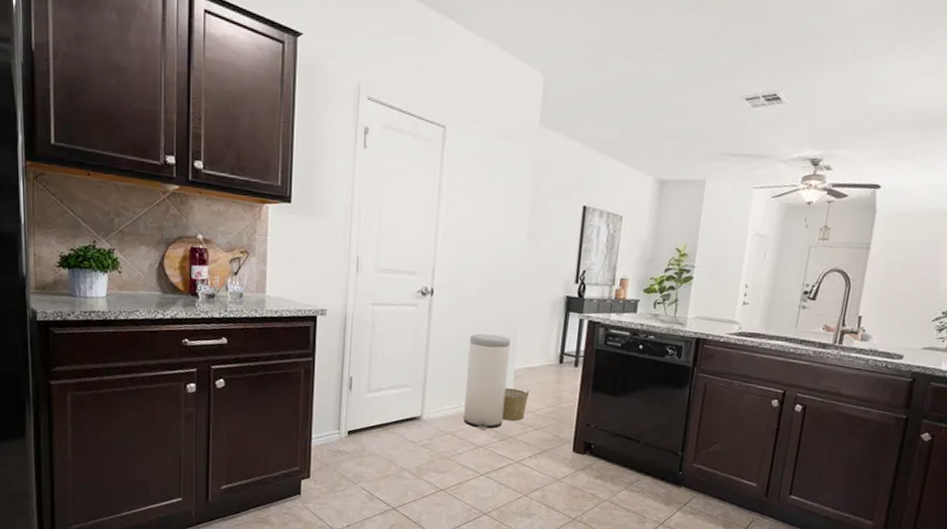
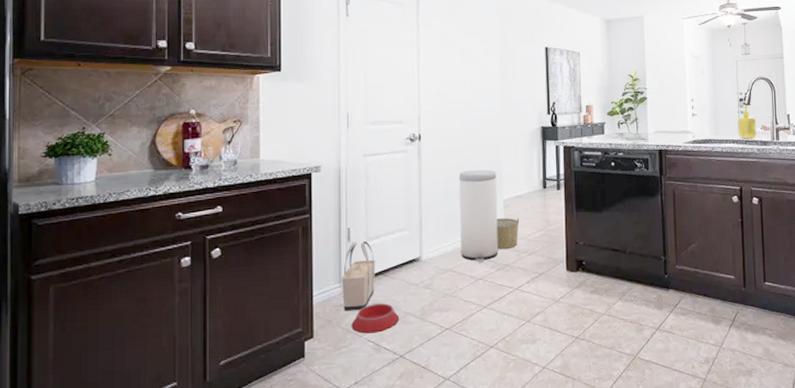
shopping bag: none [340,391,376,458] -> present [341,241,376,312]
pet bowl: none [347,454,395,483] -> present [351,303,399,334]
soap dispenser: none [793,300,820,339] -> present [737,105,757,139]

